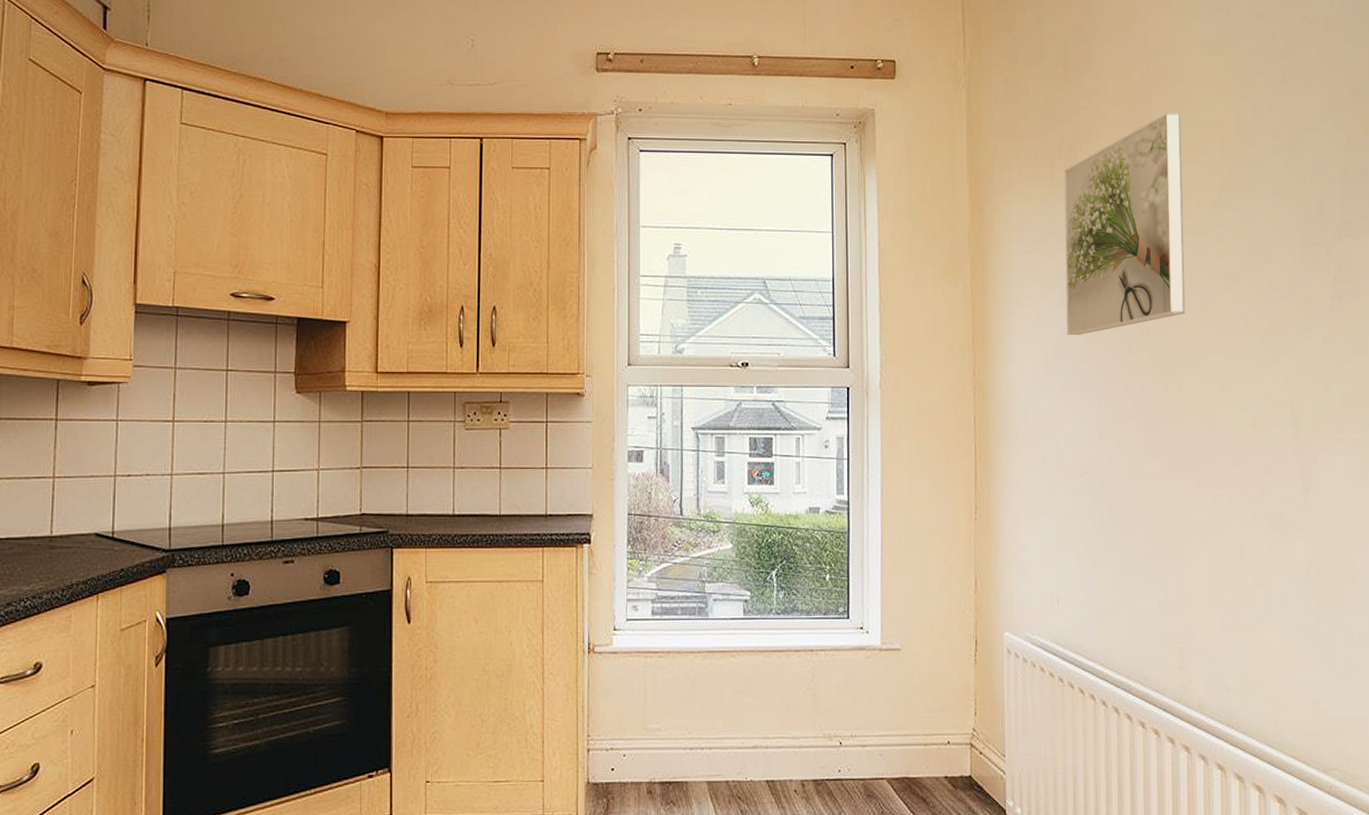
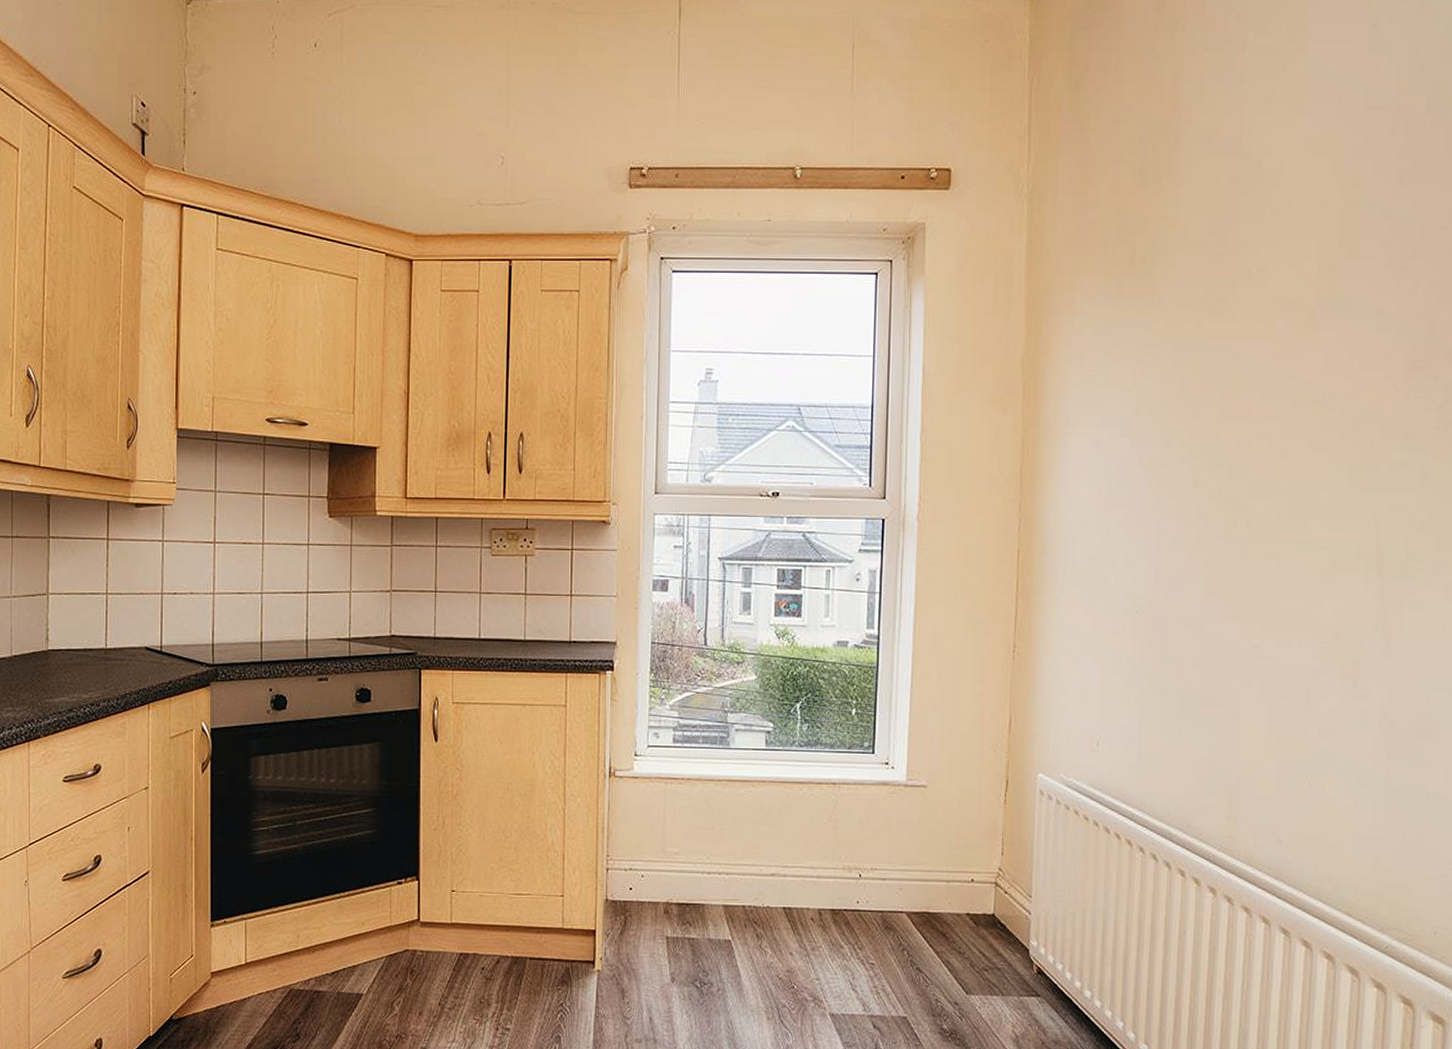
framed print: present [1064,112,1185,336] -> none [1126,221,1274,468]

